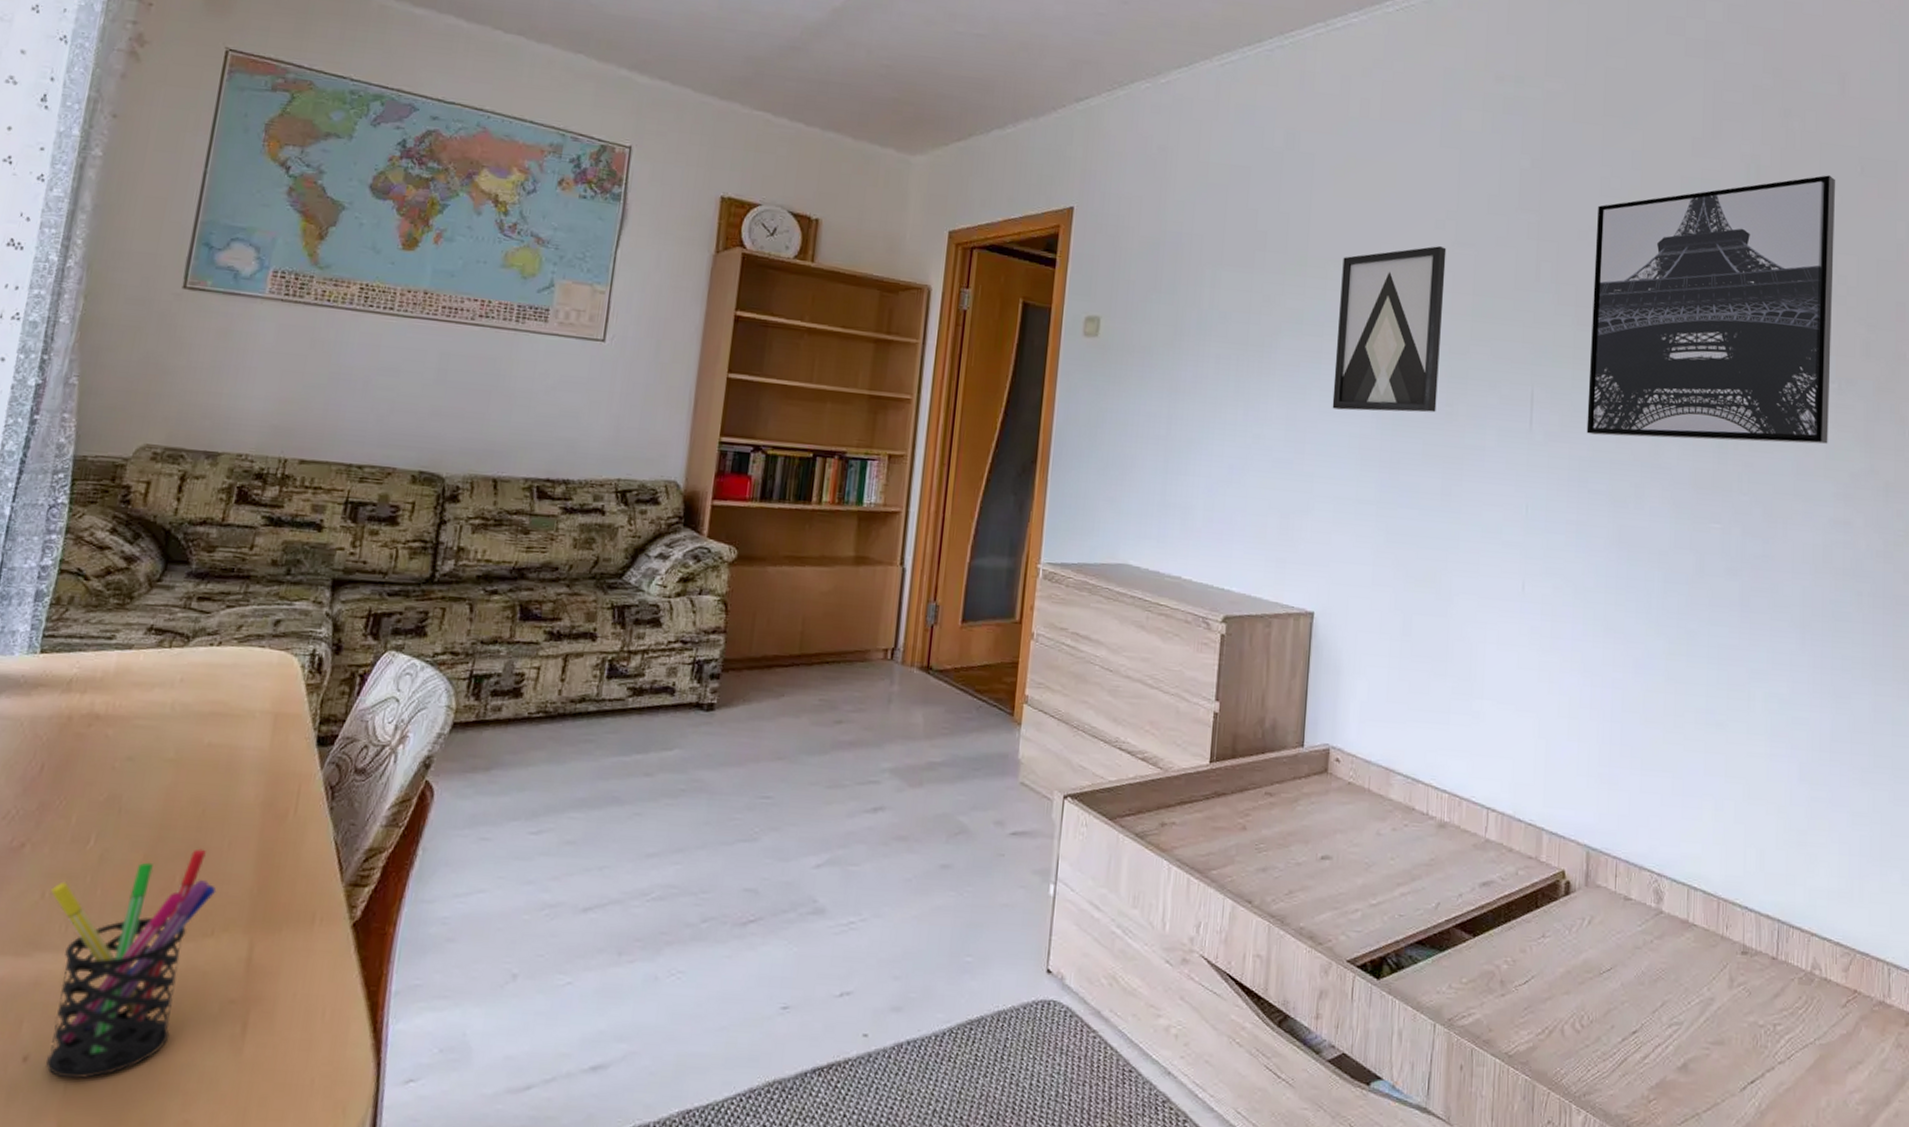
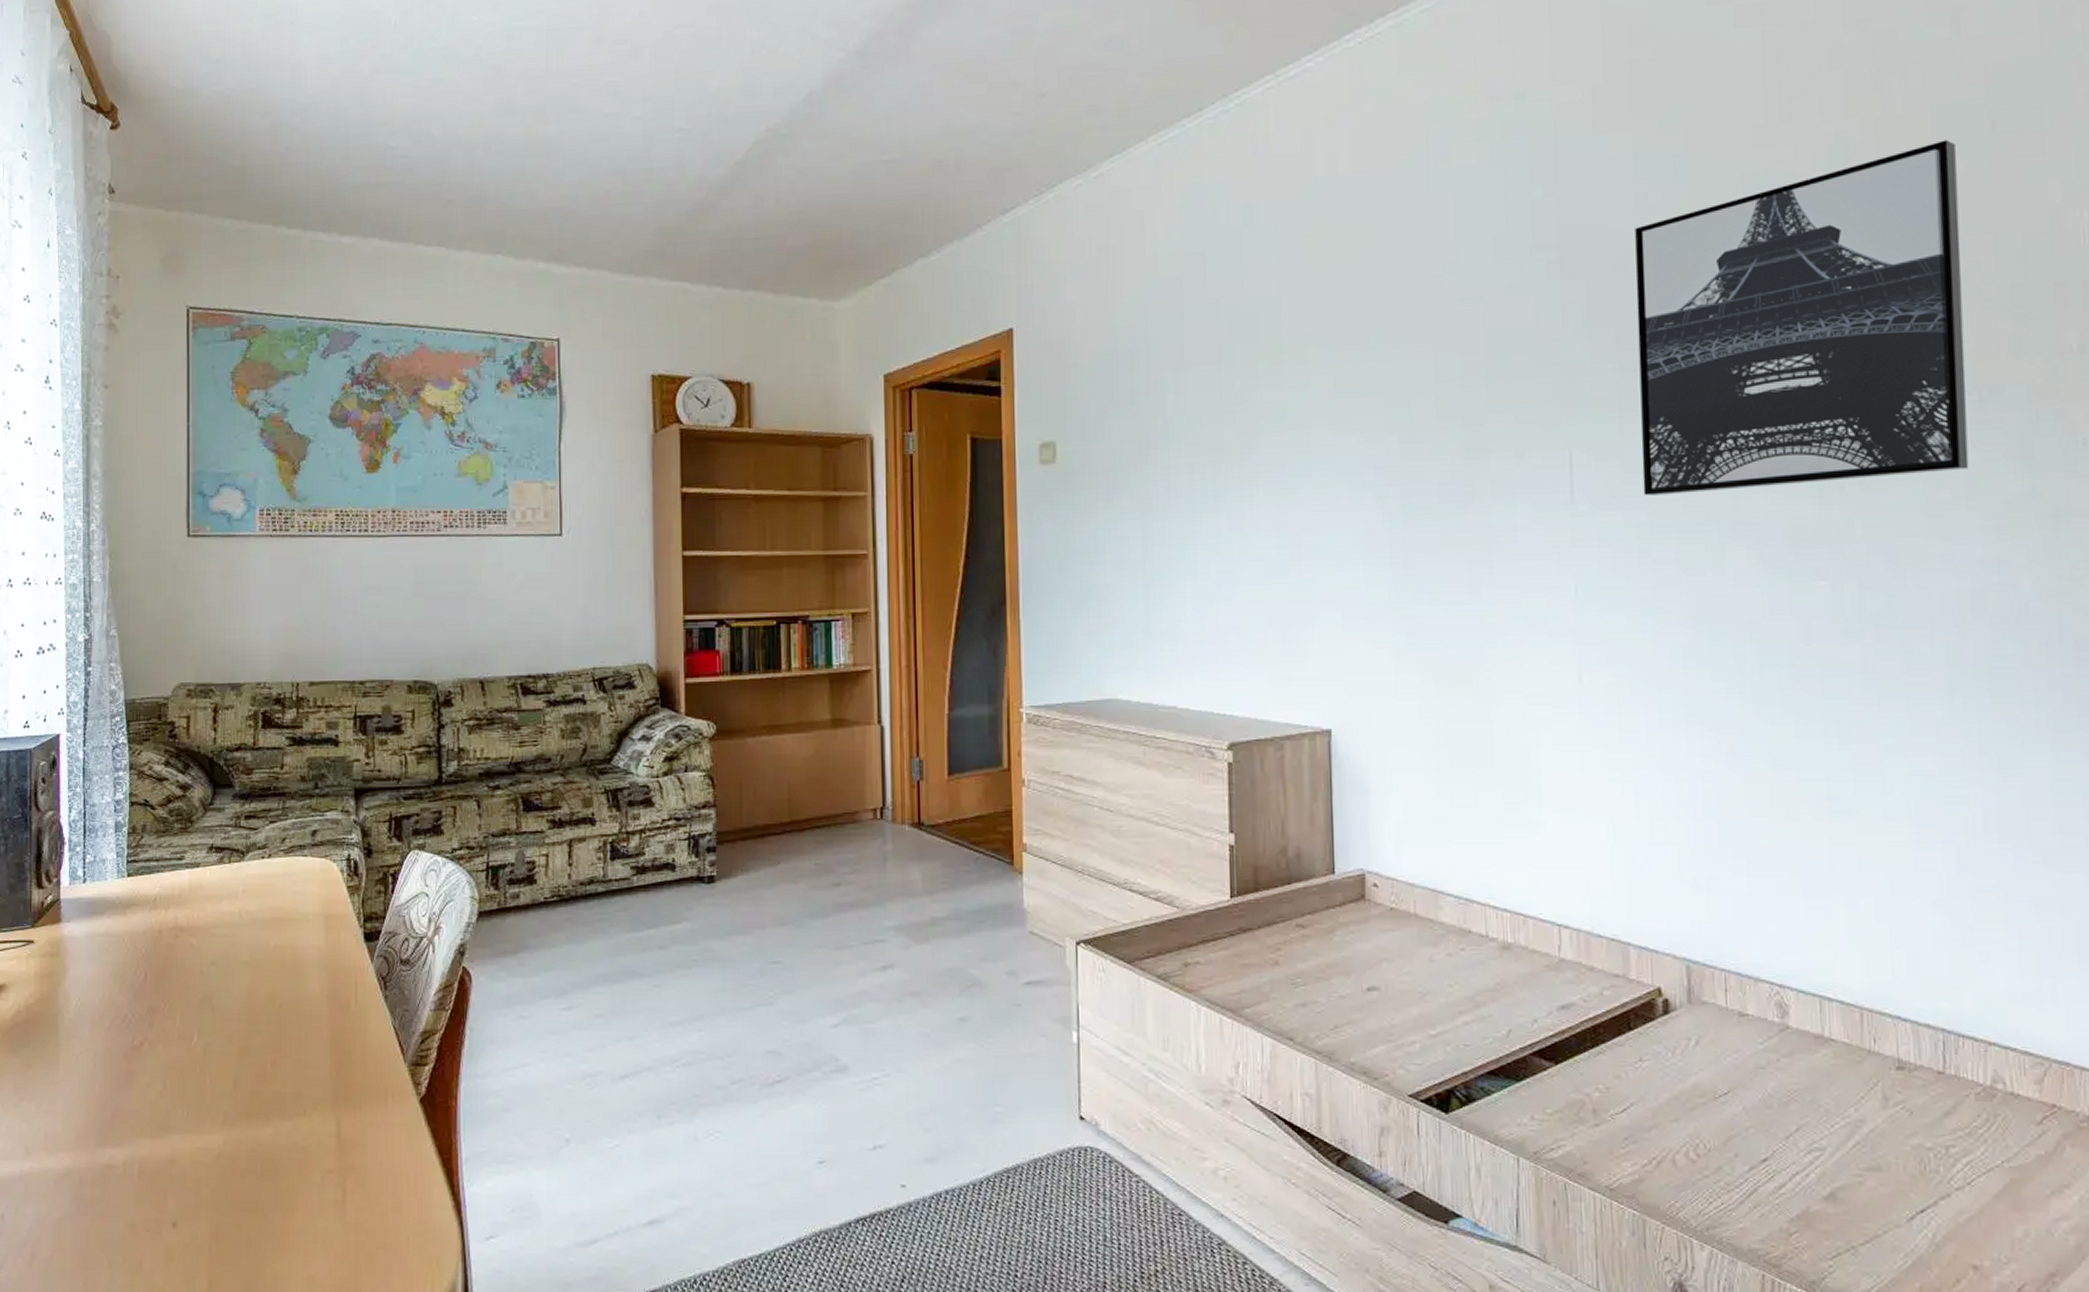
pen holder: present [46,848,217,1079] -> none [170,1039,302,1241]
wall art: present [1332,246,1447,413] -> none [1324,306,1453,506]

